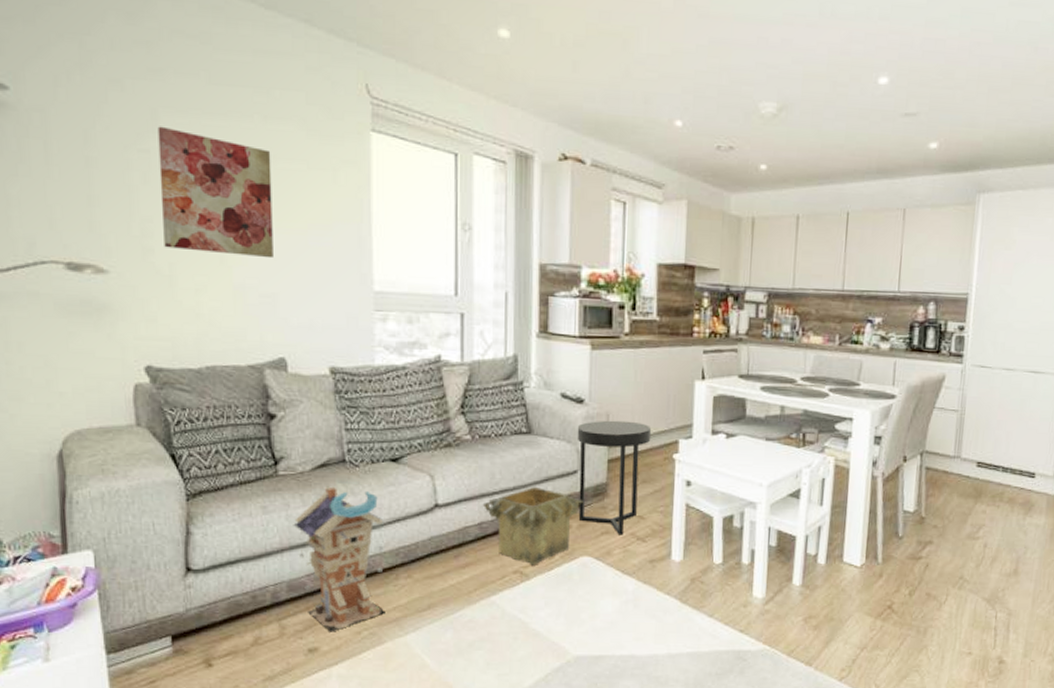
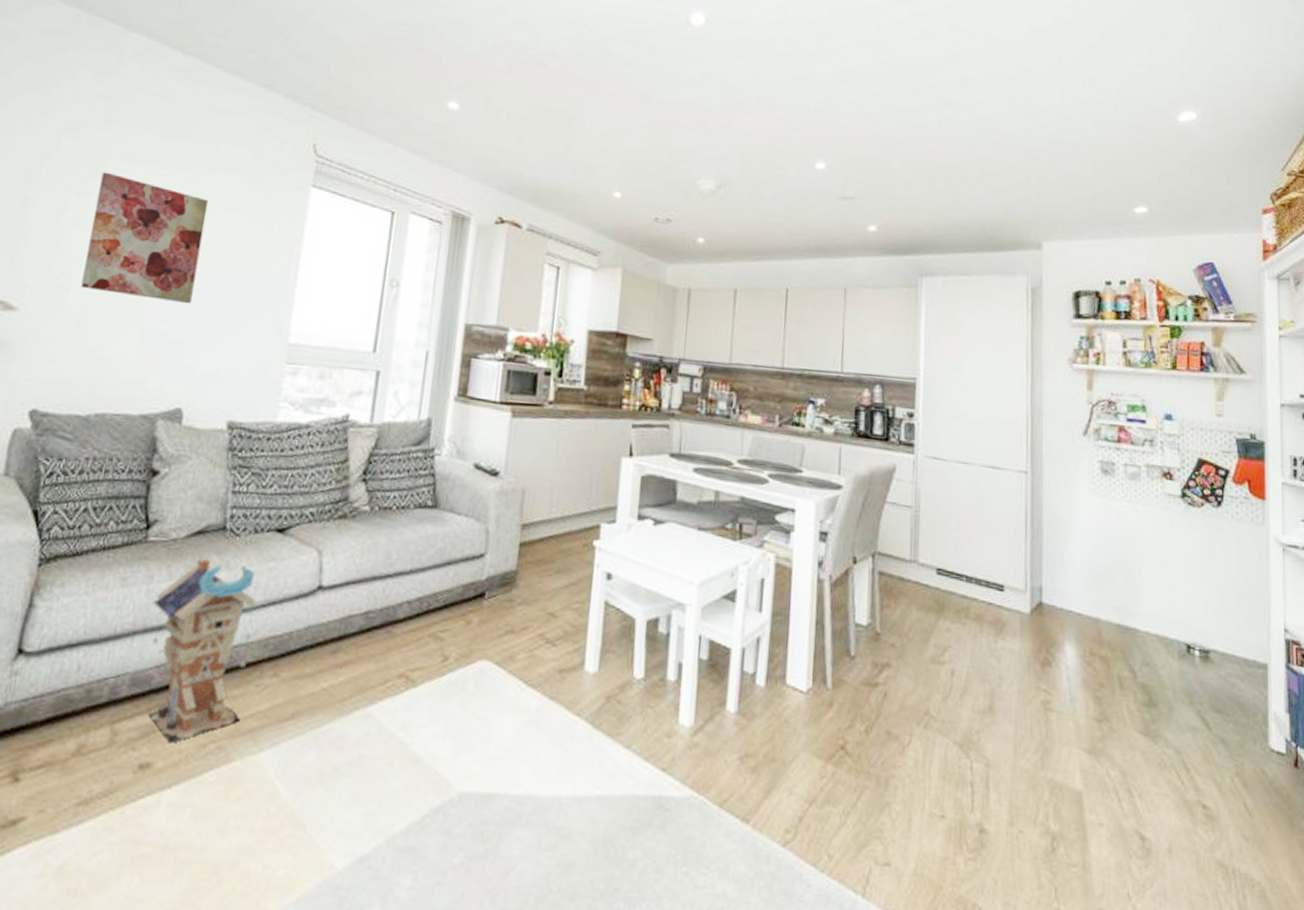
planter: present [482,486,583,565] -> none [372,570,488,669]
side table: present [577,420,652,535] -> none [480,497,571,636]

